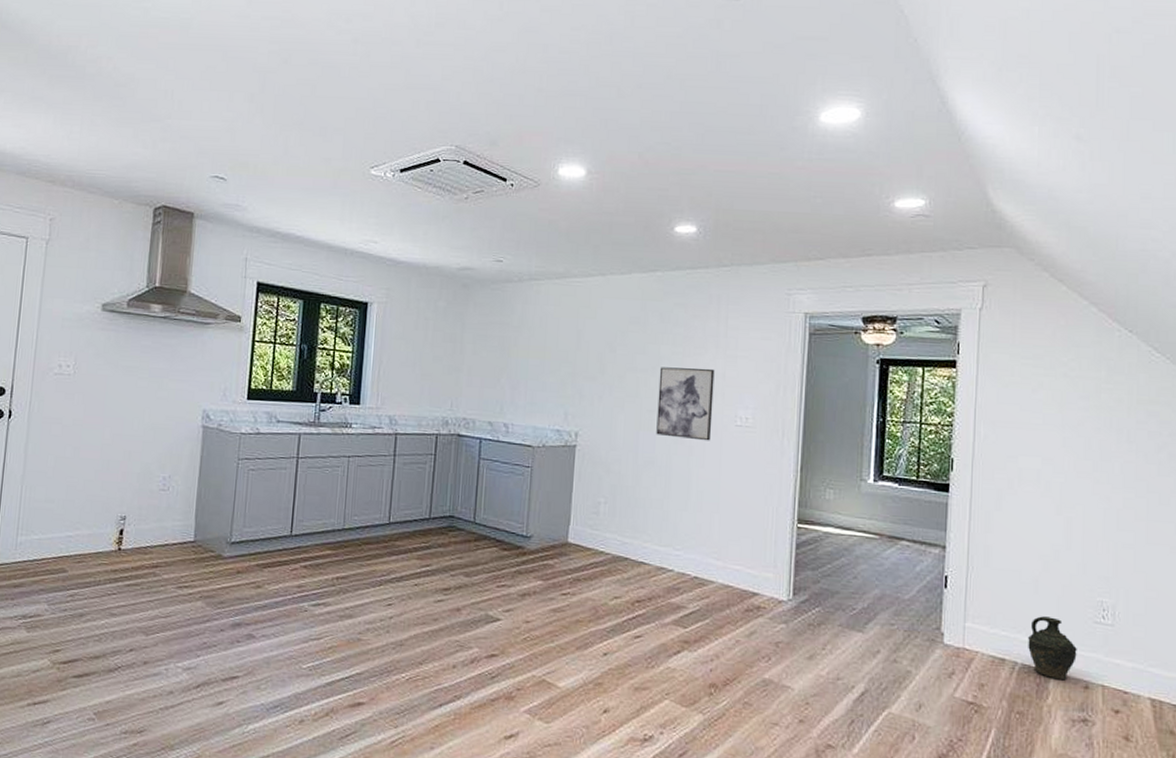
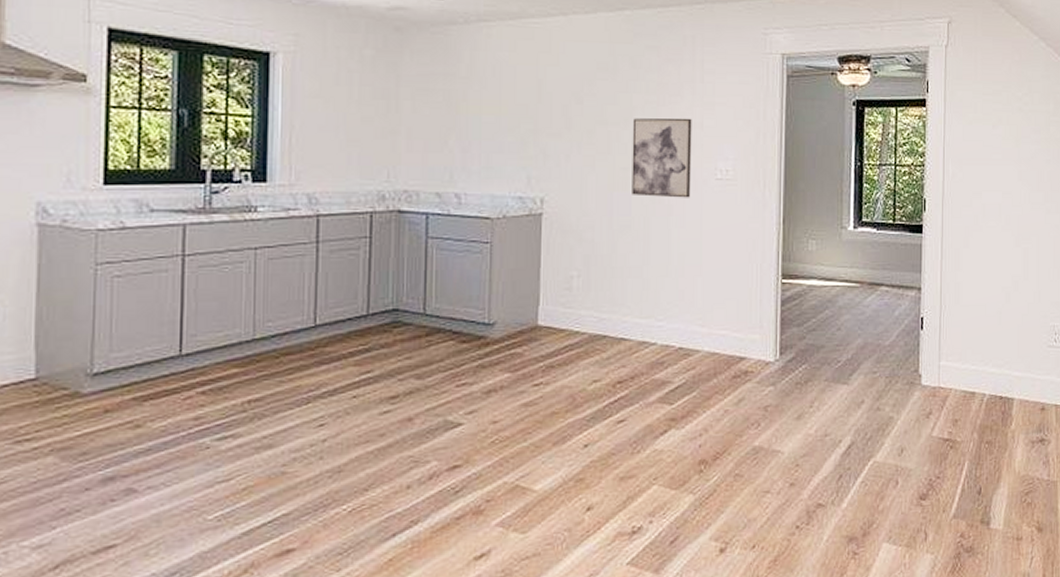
ceramic jug: present [1028,616,1077,681] -> none [994,346,1034,406]

